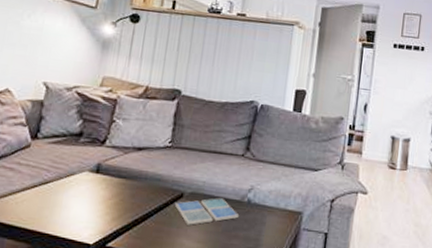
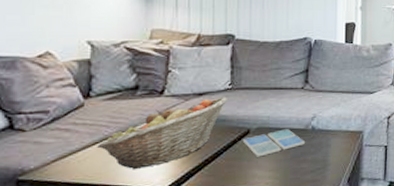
fruit basket: none [35,154,165,220] -> present [97,96,227,170]

